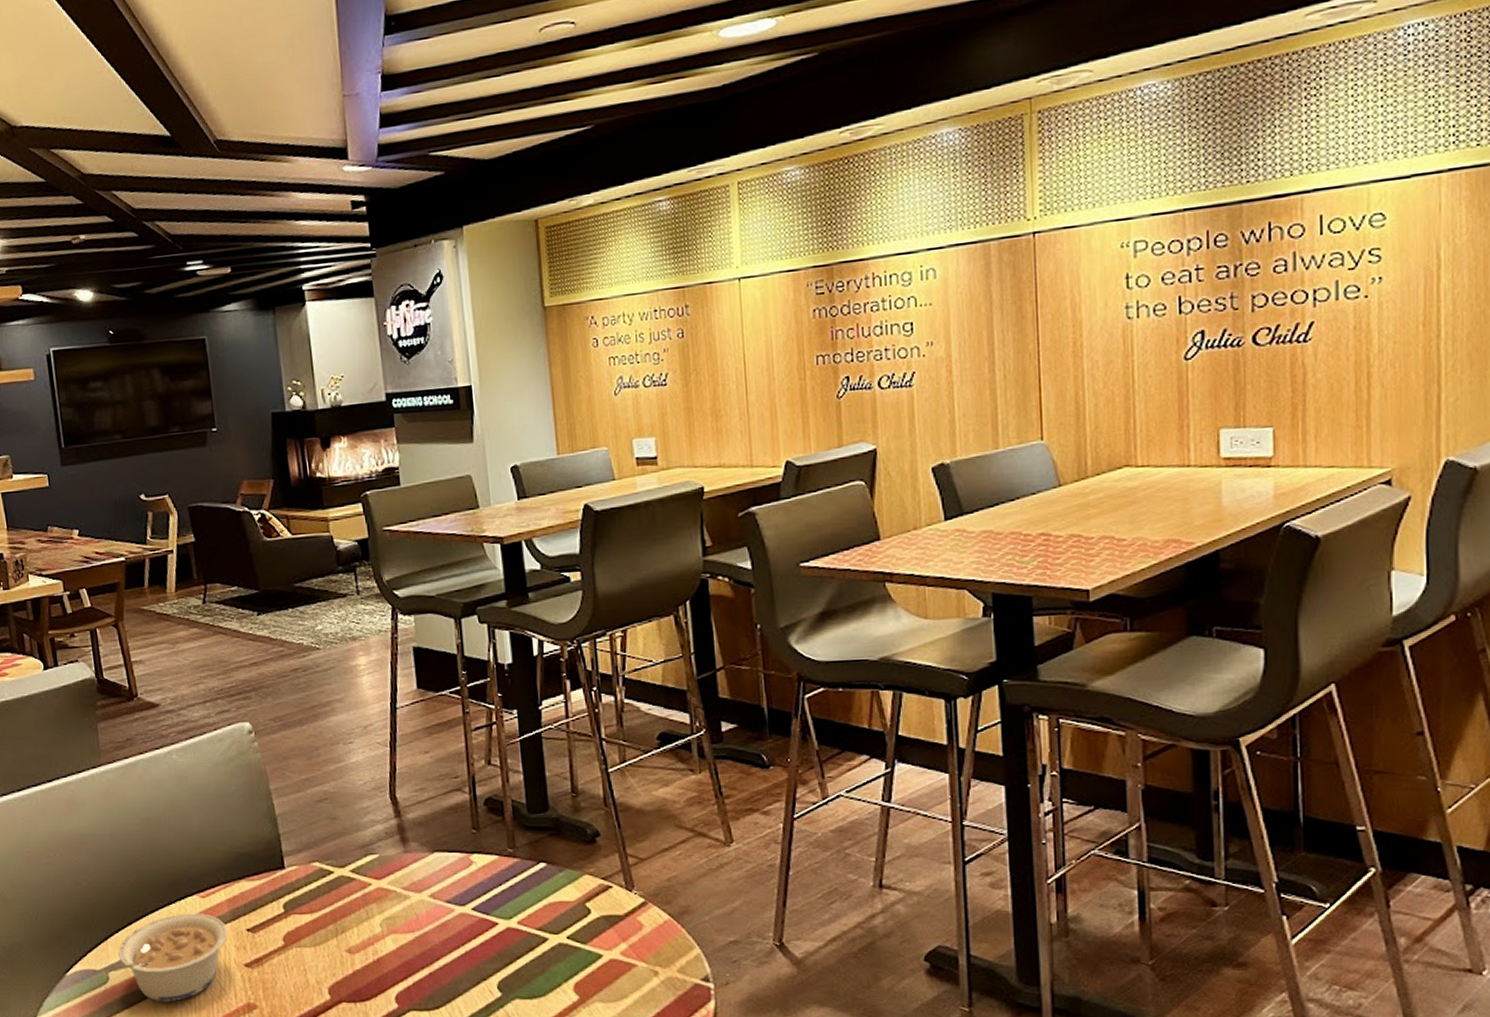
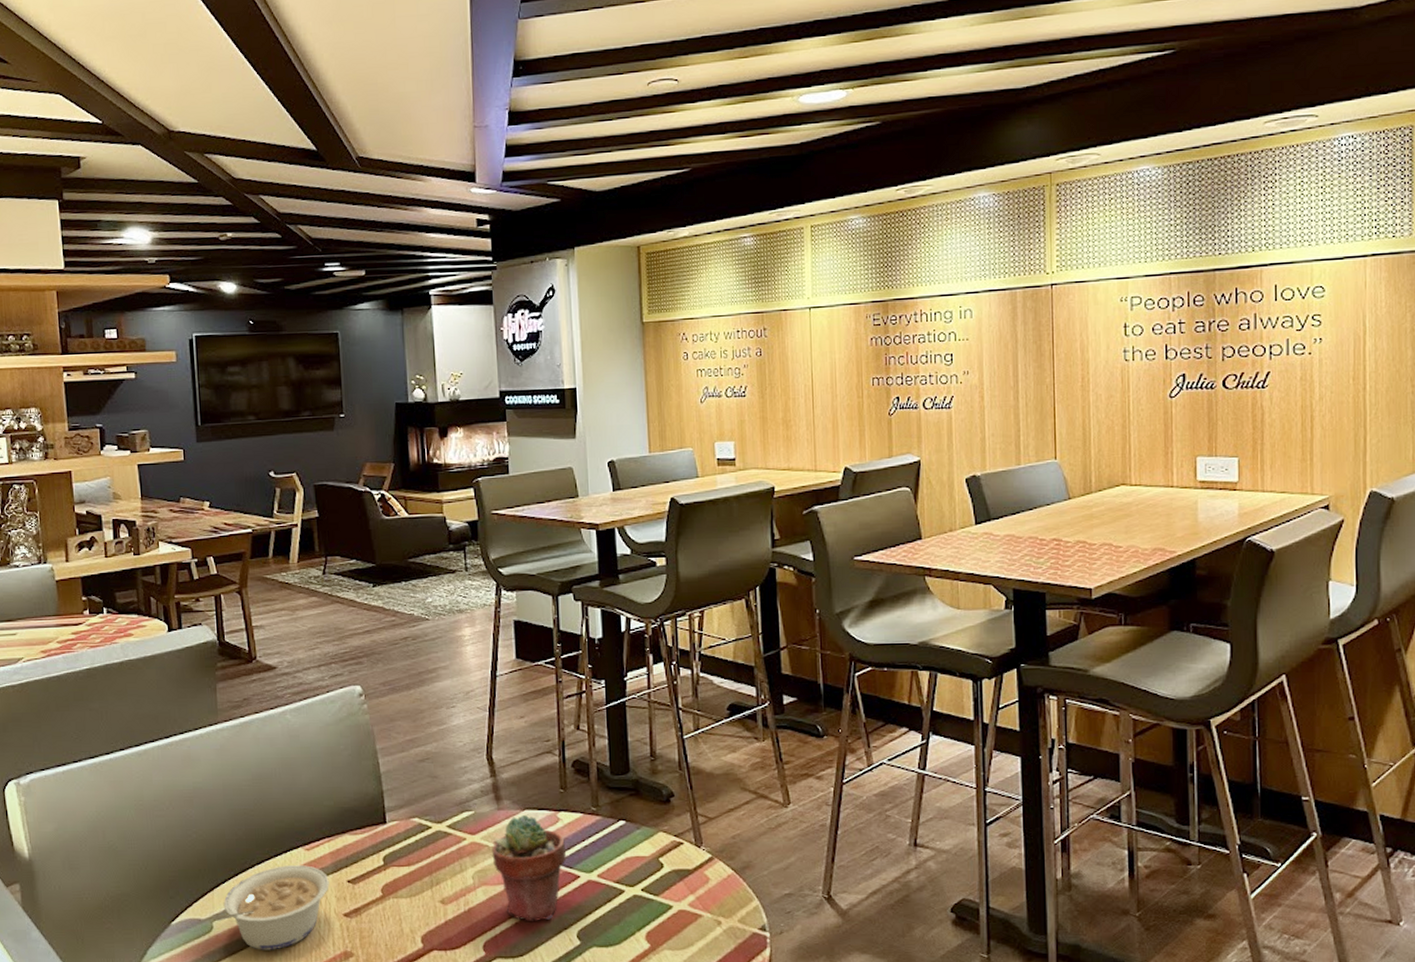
potted succulent: none [399,857,483,971] -> present [491,814,567,921]

